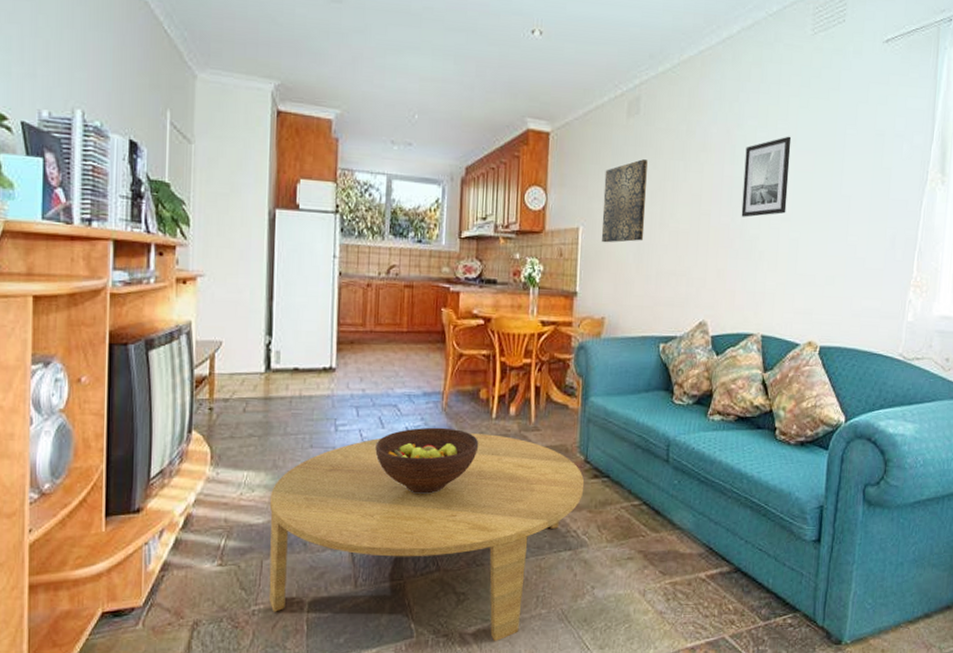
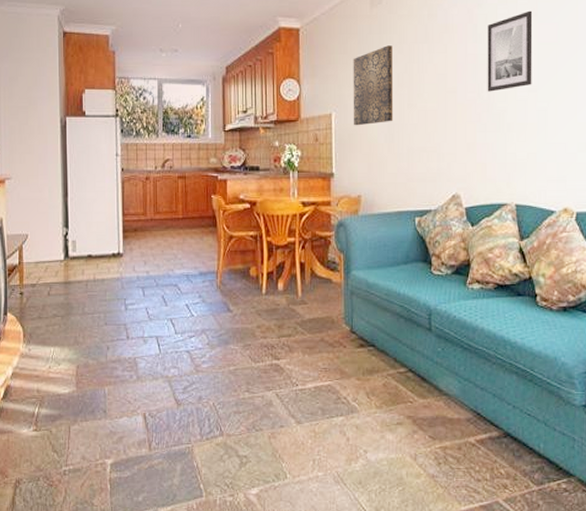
coffee table: present [268,432,585,642] -> none [73,307,352,502]
fruit bowl: present [375,427,479,494] -> none [161,303,252,365]

